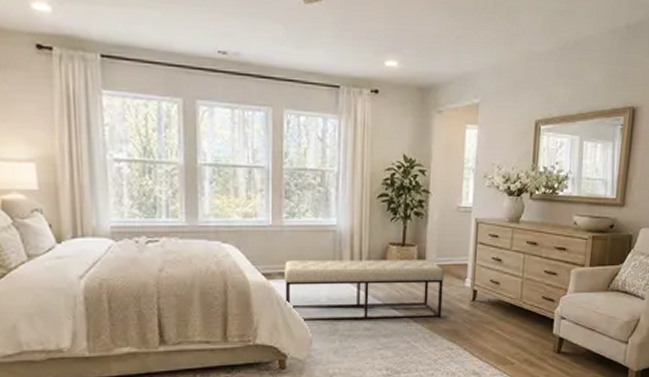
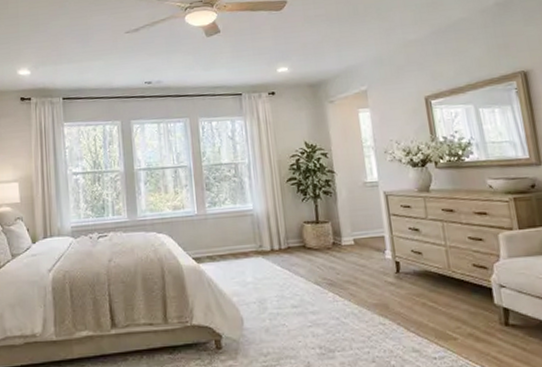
bench: present [285,260,444,322] -> none [211,235,368,301]

